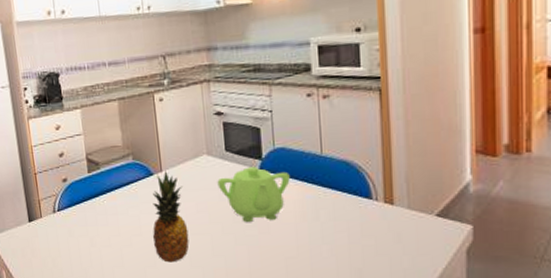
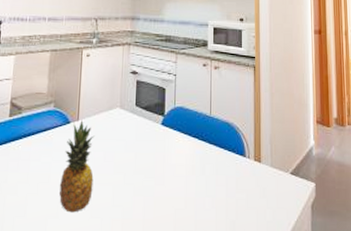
teapot: present [217,167,290,222] -> none [125,122,185,173]

